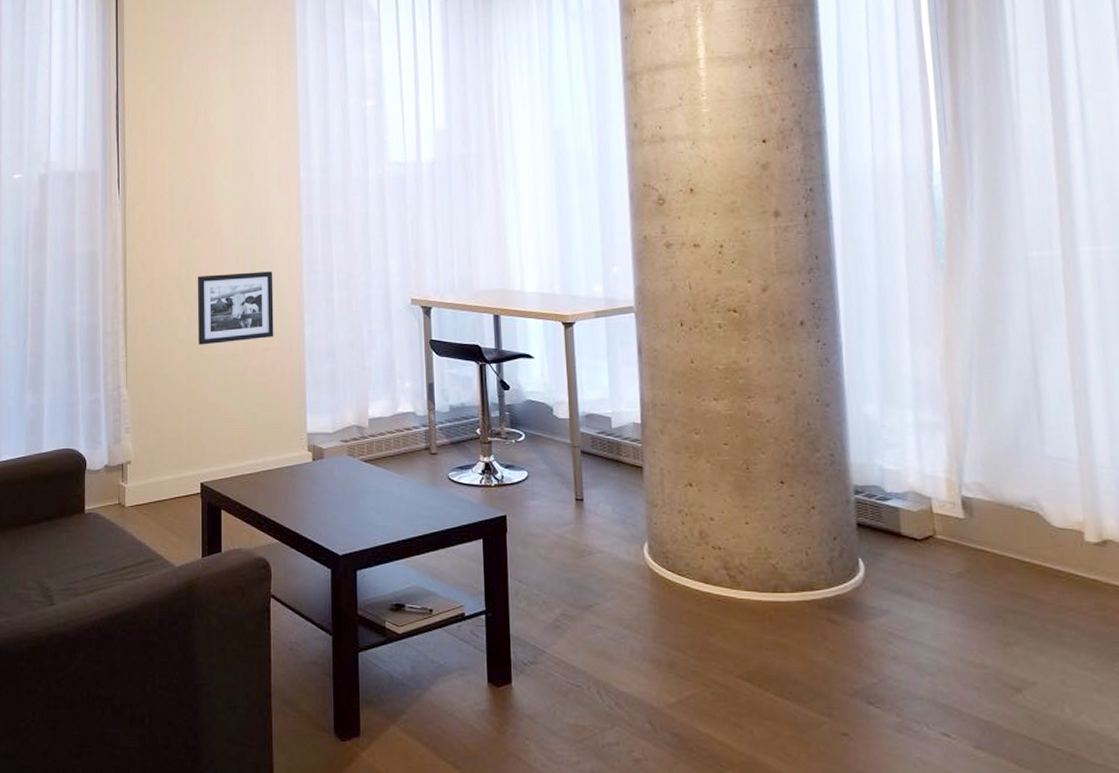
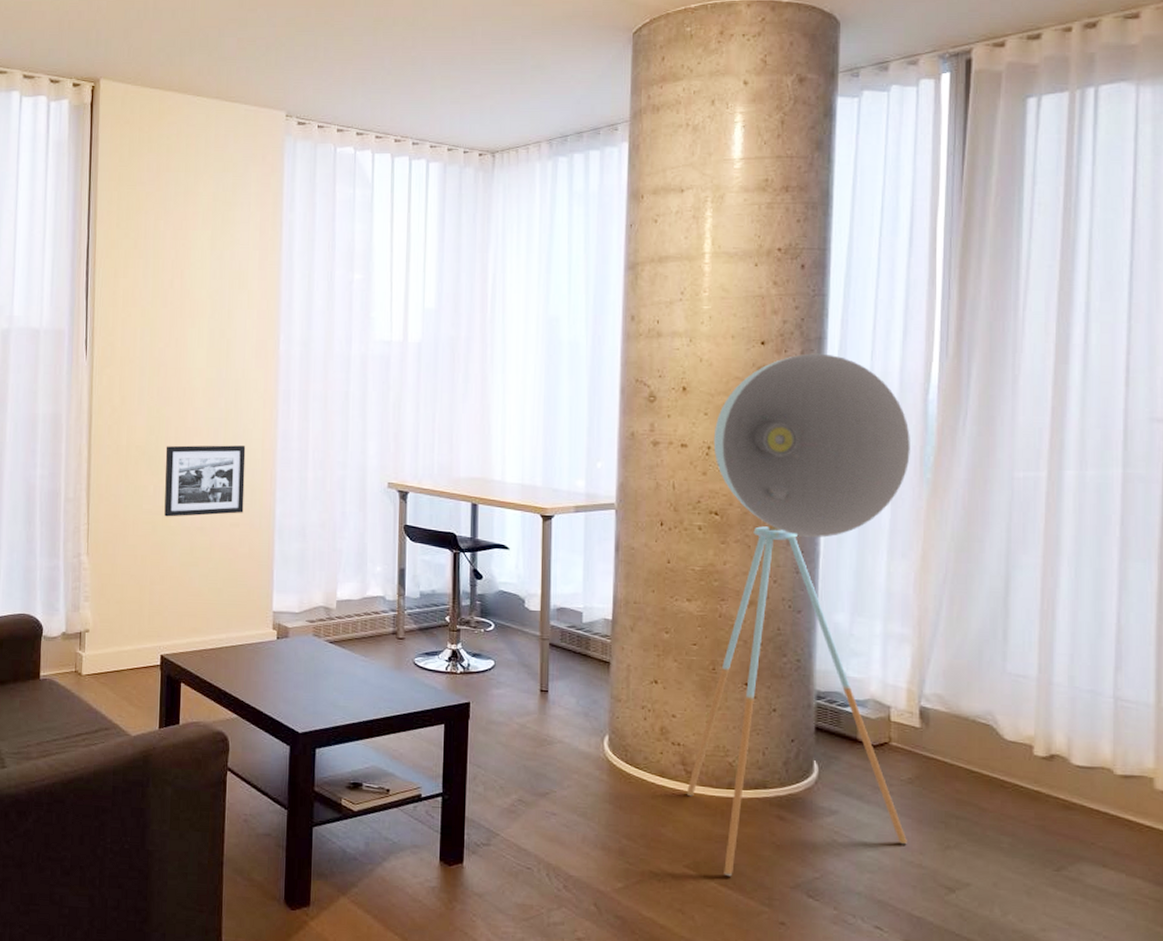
floor lamp: none [724,147,965,686] -> present [686,353,910,877]

